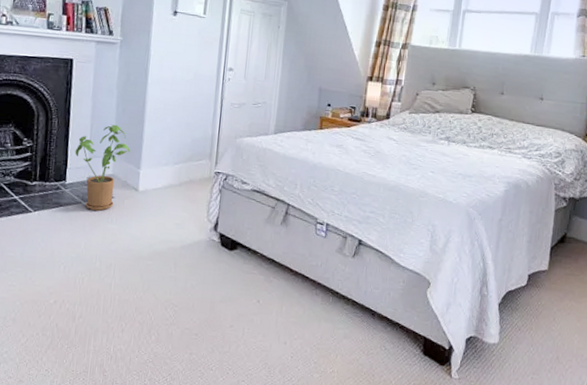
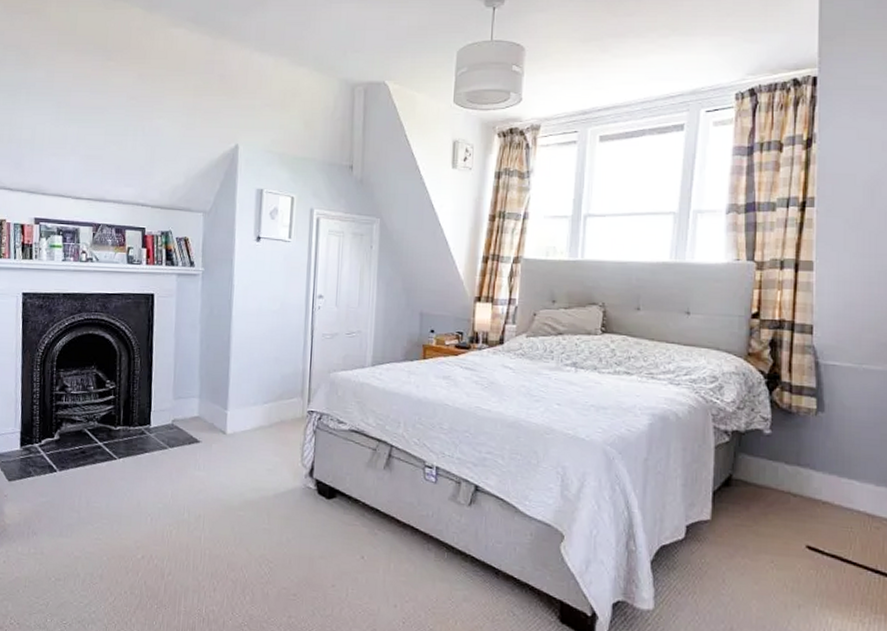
house plant: present [75,124,131,211] -> none [158,362,217,457]

